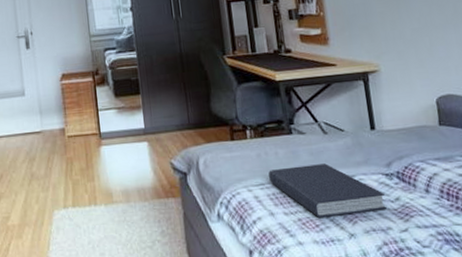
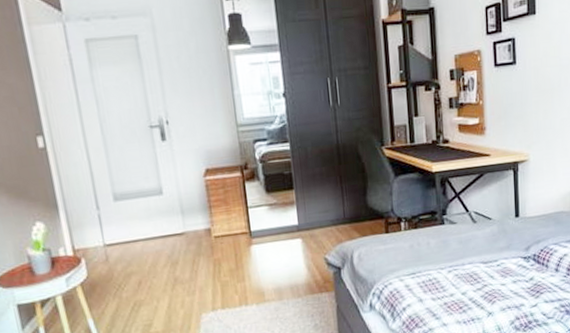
book: present [268,163,387,218] -> none [420,251,521,300]

